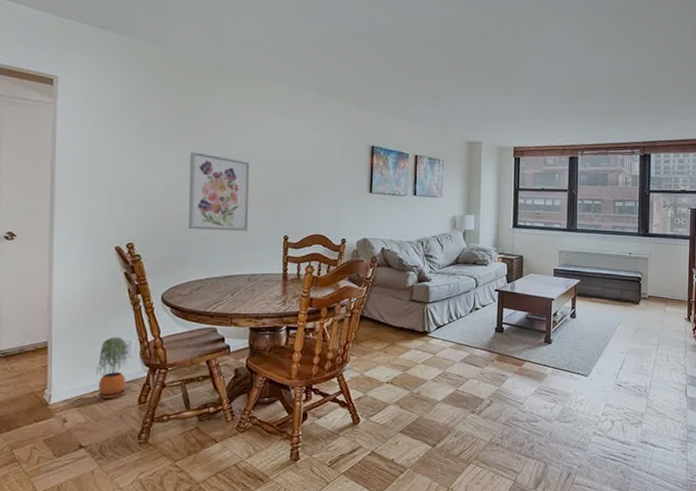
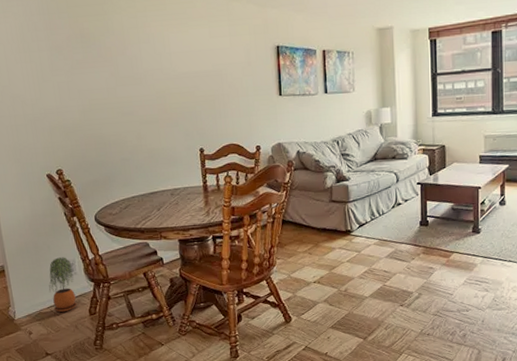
wall art: present [188,152,250,231] -> none [100,73,165,152]

